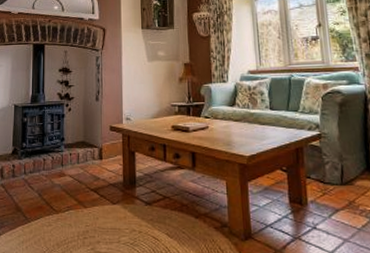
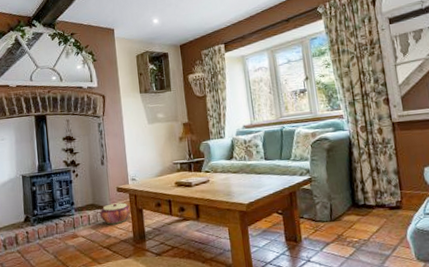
woven basket: none [90,143,123,166] -> present [99,202,131,225]

